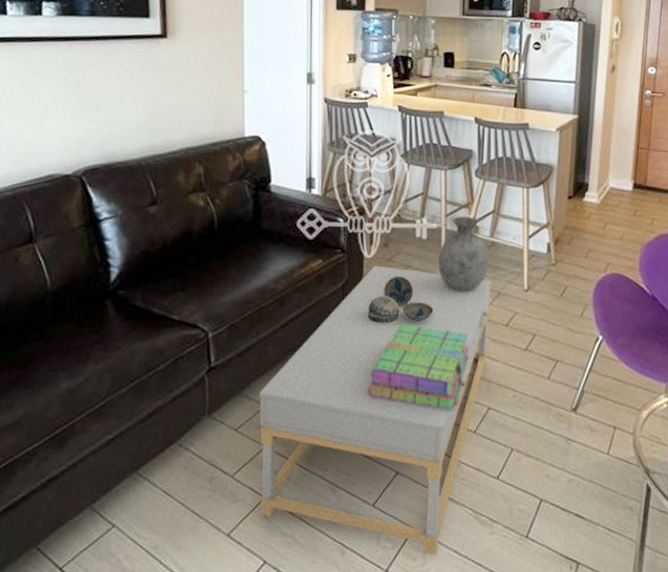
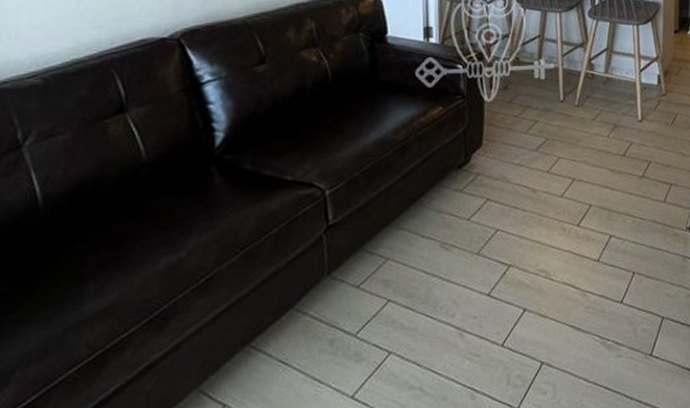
coffee table: present [259,265,492,556] -> none [381,108,608,387]
decorative bowl: present [367,275,434,324] -> none [489,116,554,165]
stack of books: present [367,324,470,411] -> none [492,163,590,244]
vase: present [438,216,488,291] -> none [557,55,604,127]

